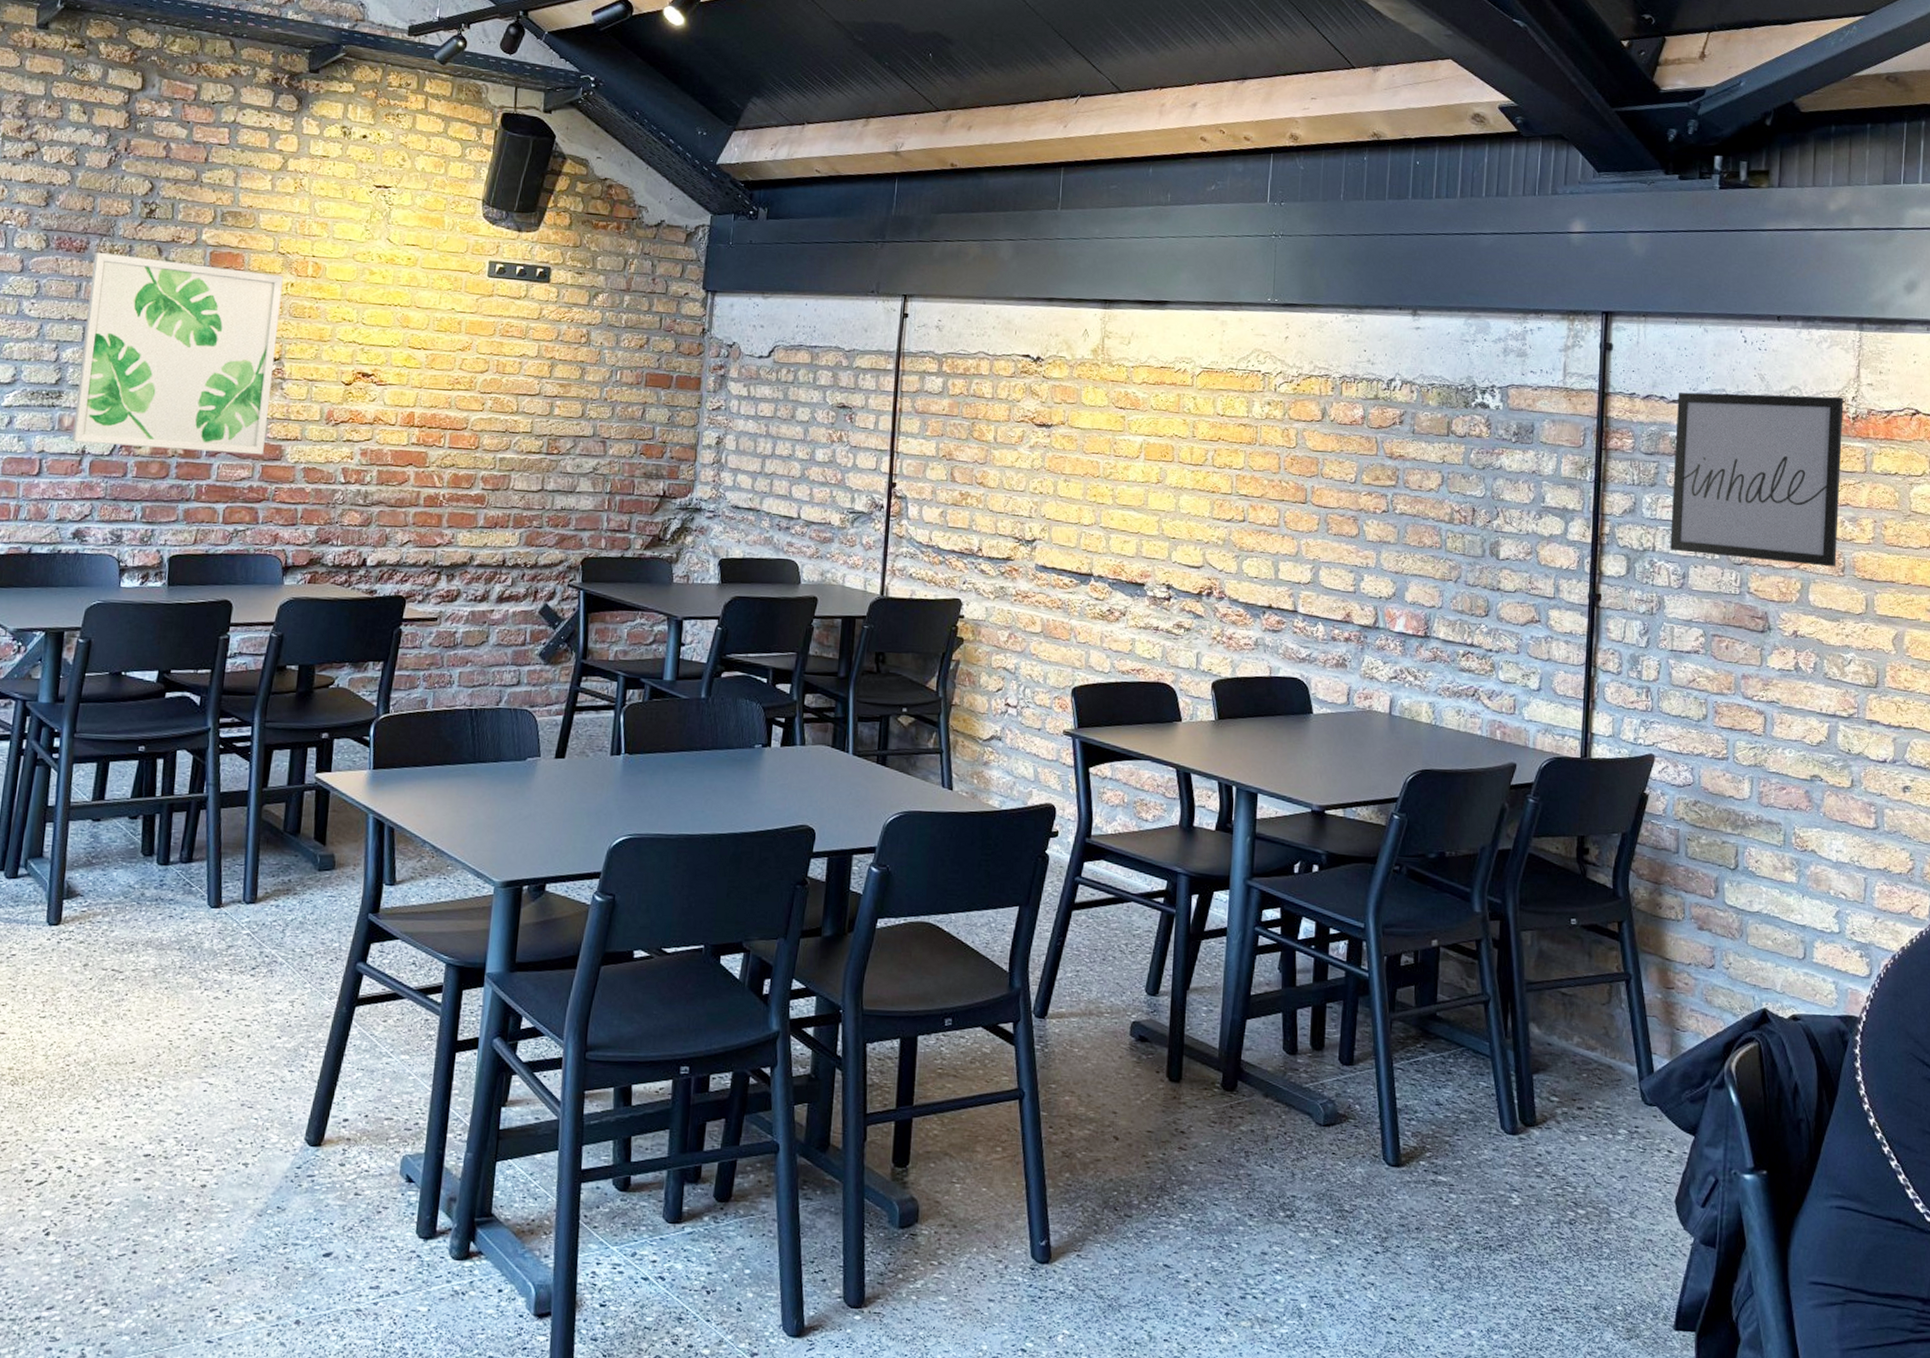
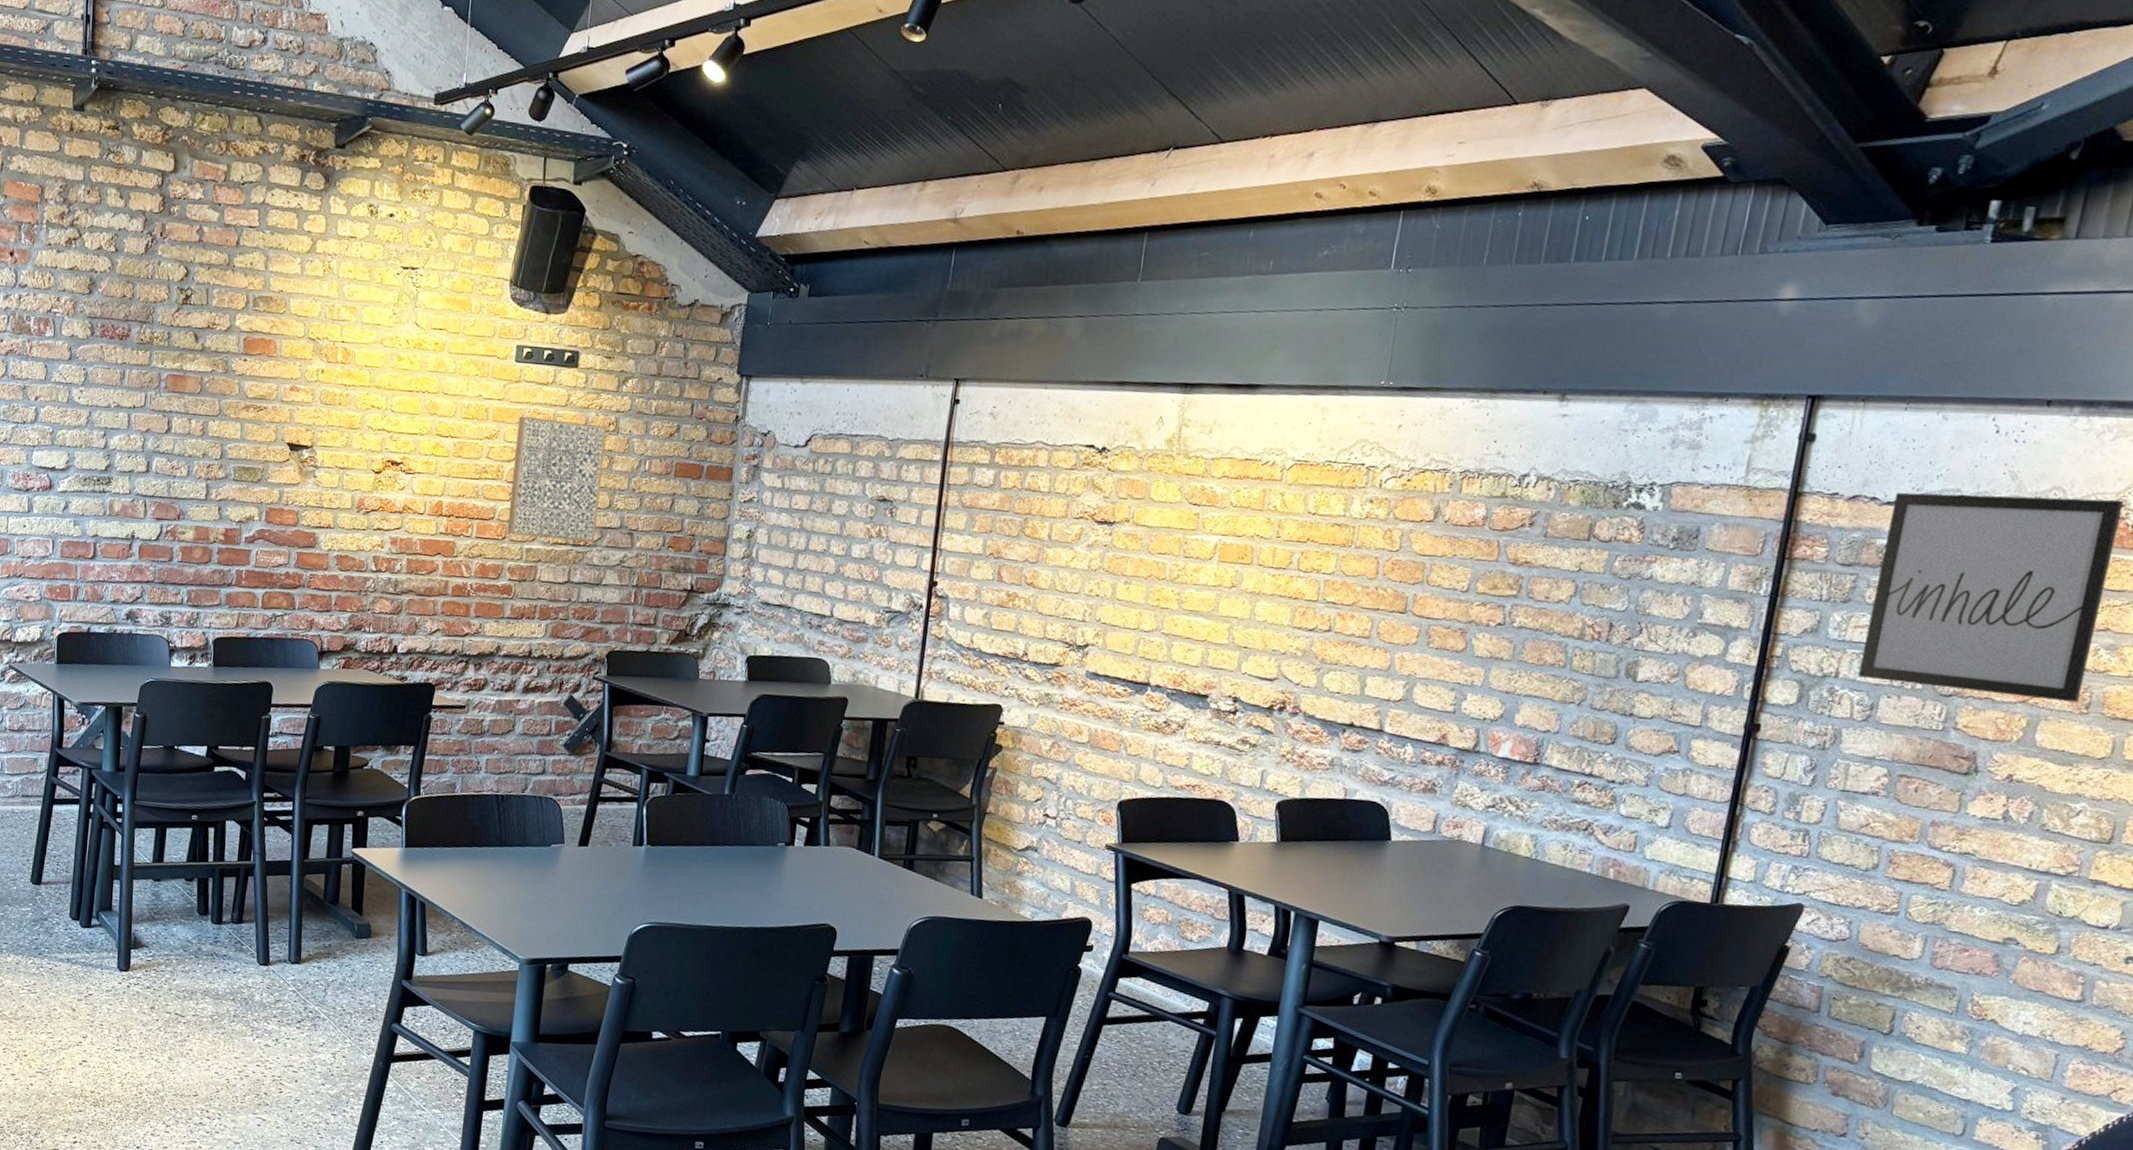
wall art: present [72,252,283,455] -> none [122,339,314,543]
wall art: none [479,328,579,450] -> present [506,415,607,542]

